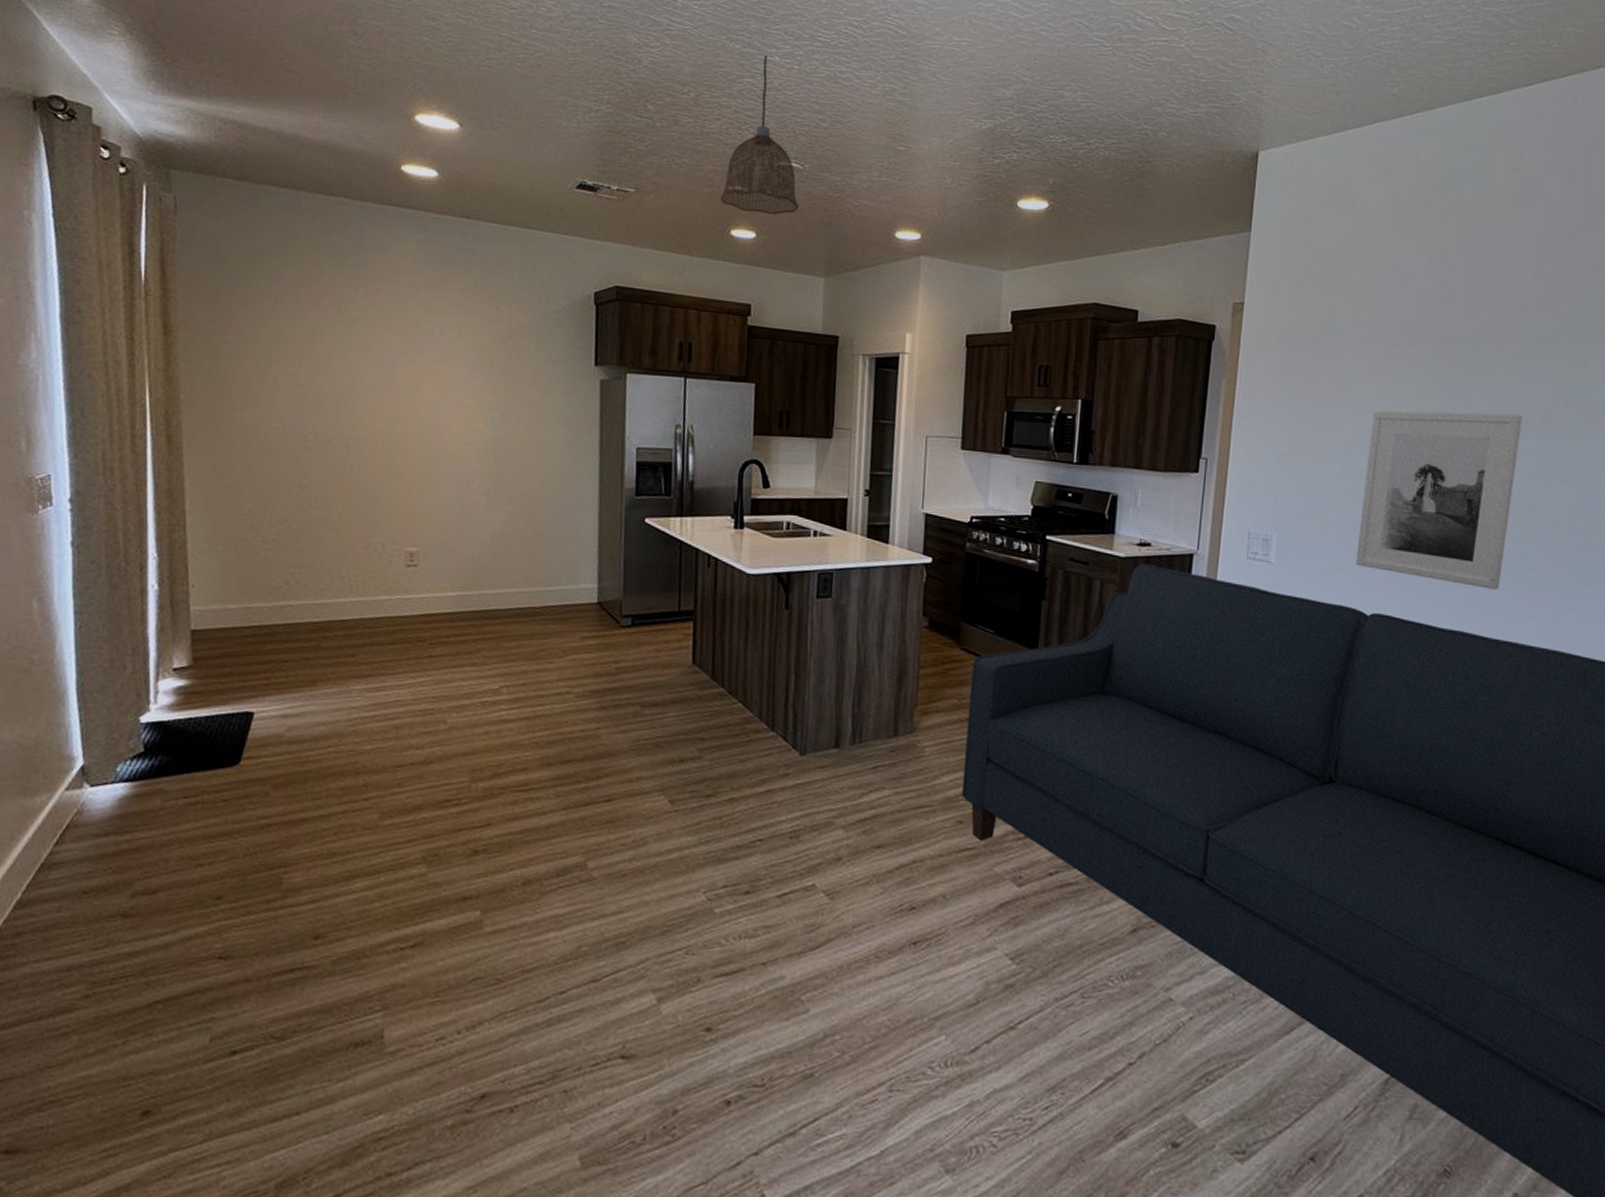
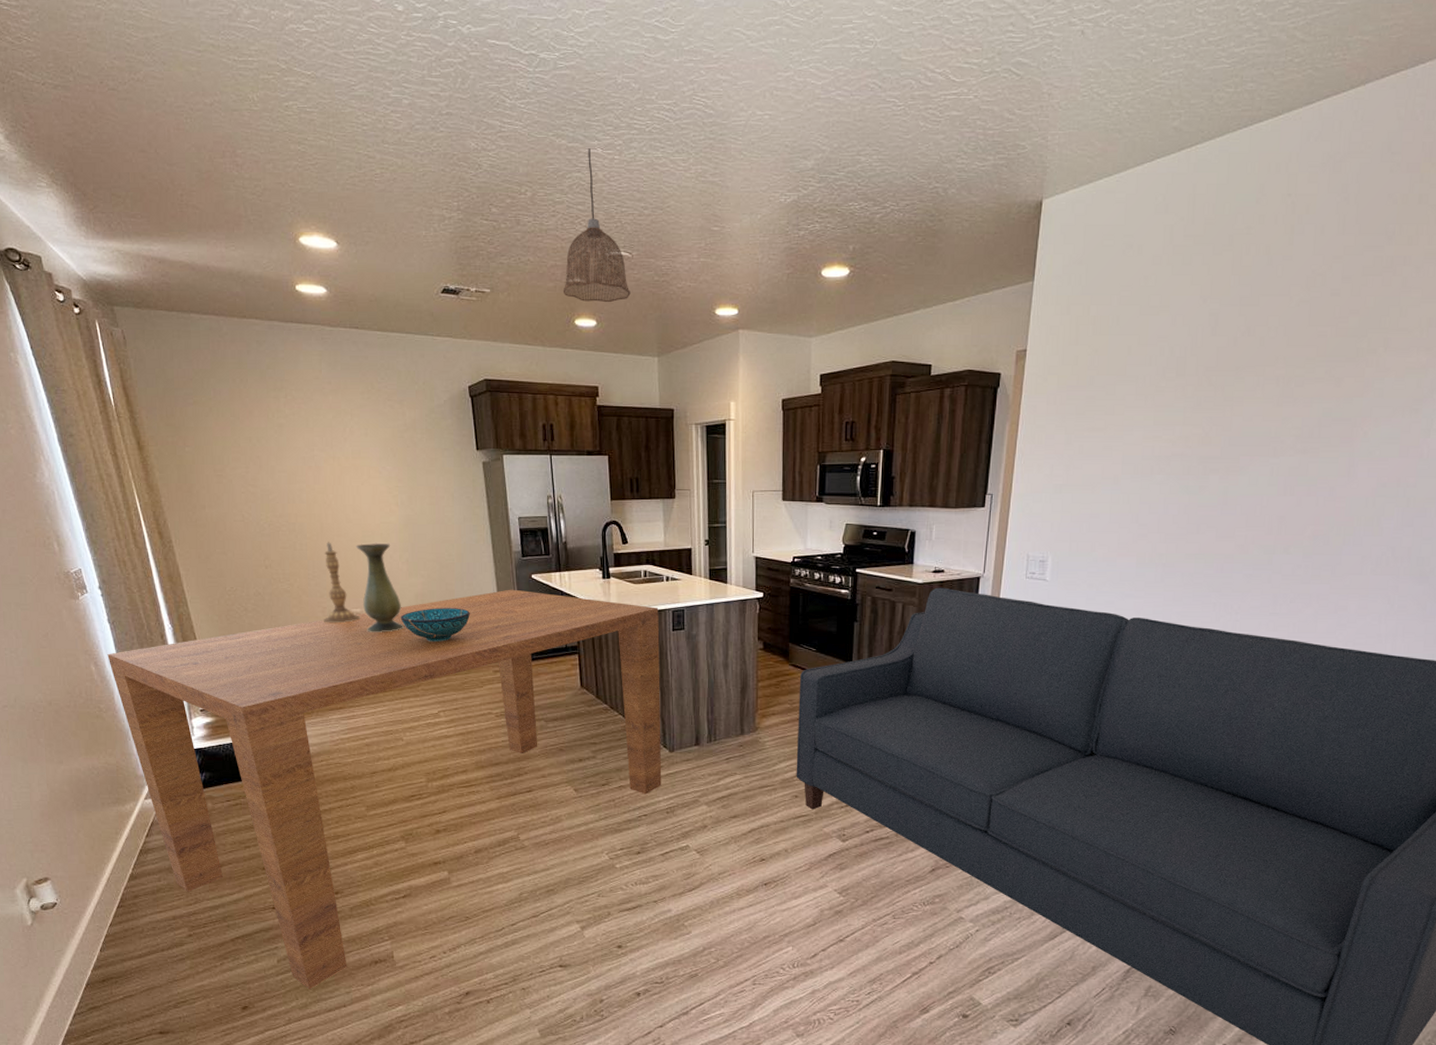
table: none [59,534,802,1086] -> present [107,589,662,990]
candlestick: none [364,462,416,565] -> present [322,542,361,624]
vase: none [420,466,472,580] -> present [355,542,405,633]
decorative bowl: none [467,552,560,596] -> present [400,608,470,643]
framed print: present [1356,410,1522,590] -> none [1120,434,1277,592]

